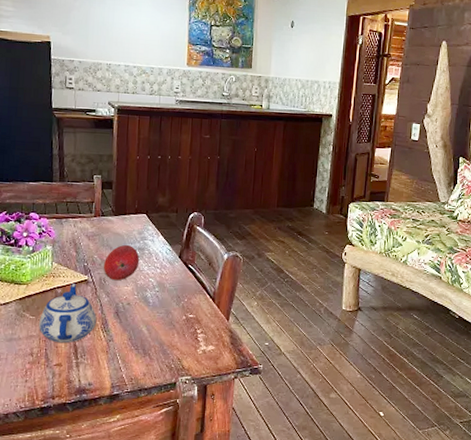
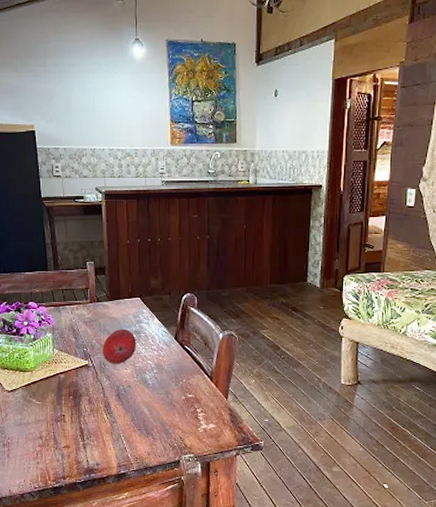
teapot: present [39,283,96,343] -> none [45,369,99,426]

